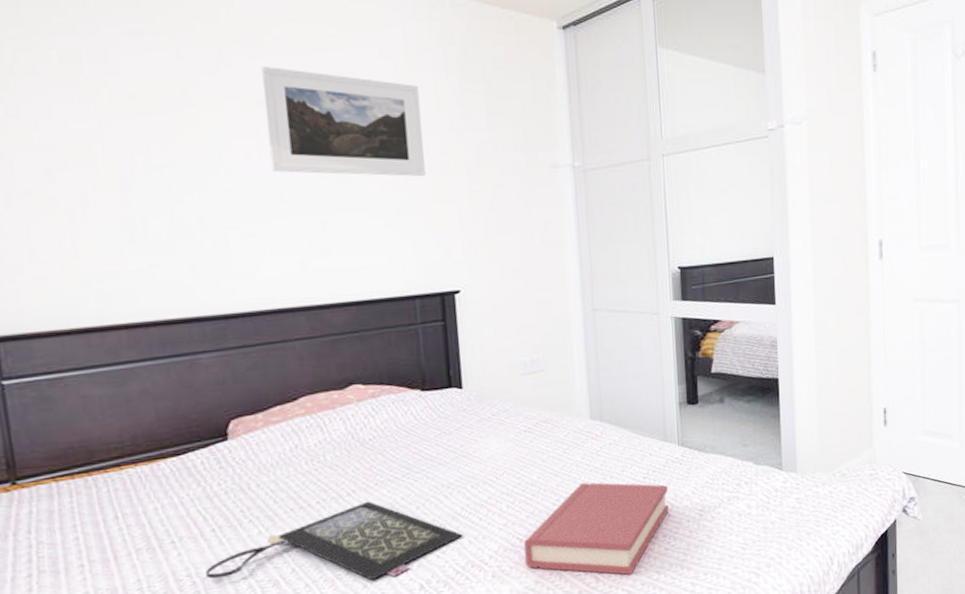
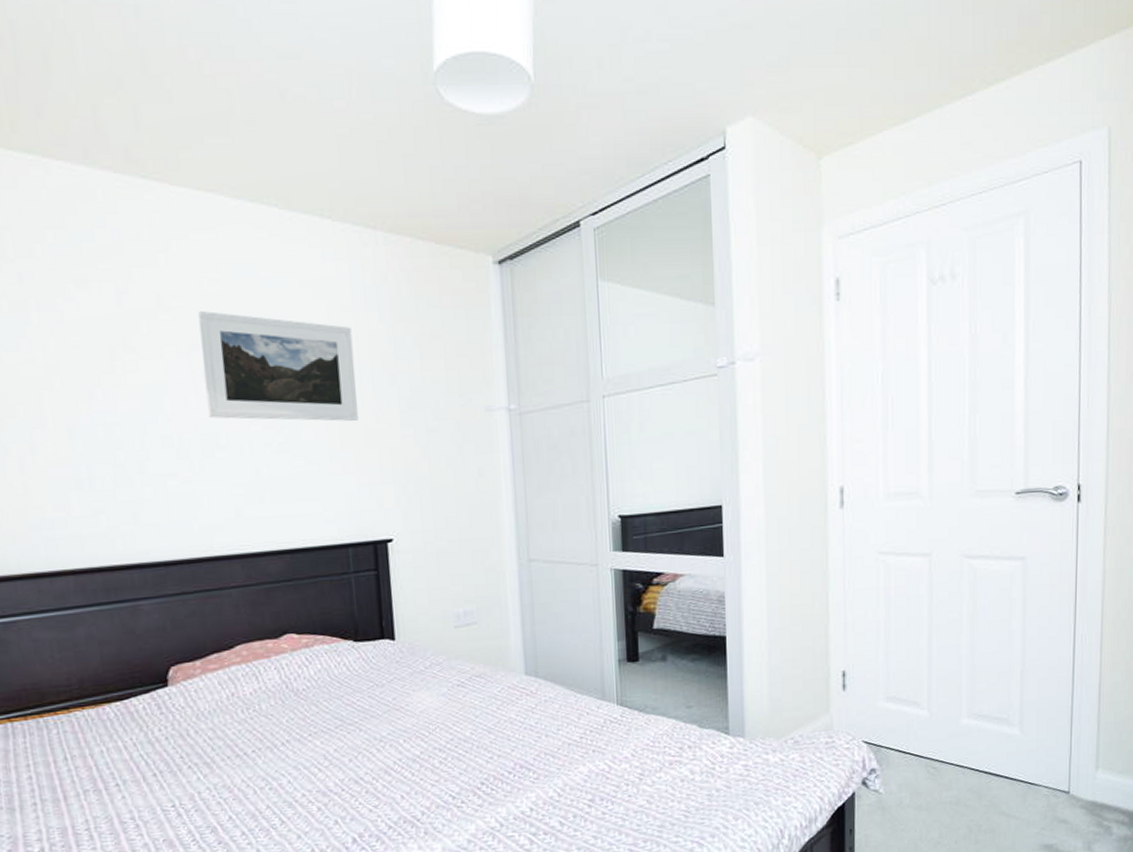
clutch bag: present [205,501,463,581] -> none [148,751,395,832]
hardback book: present [524,482,669,575] -> none [457,740,607,839]

